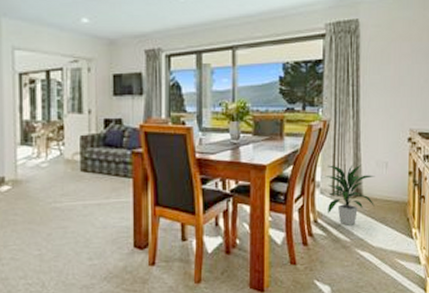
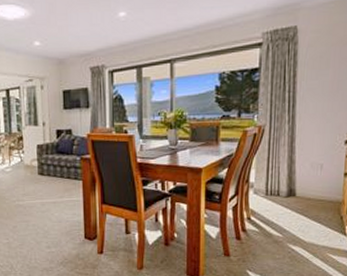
indoor plant: present [324,164,375,225] -> none [258,166,309,222]

